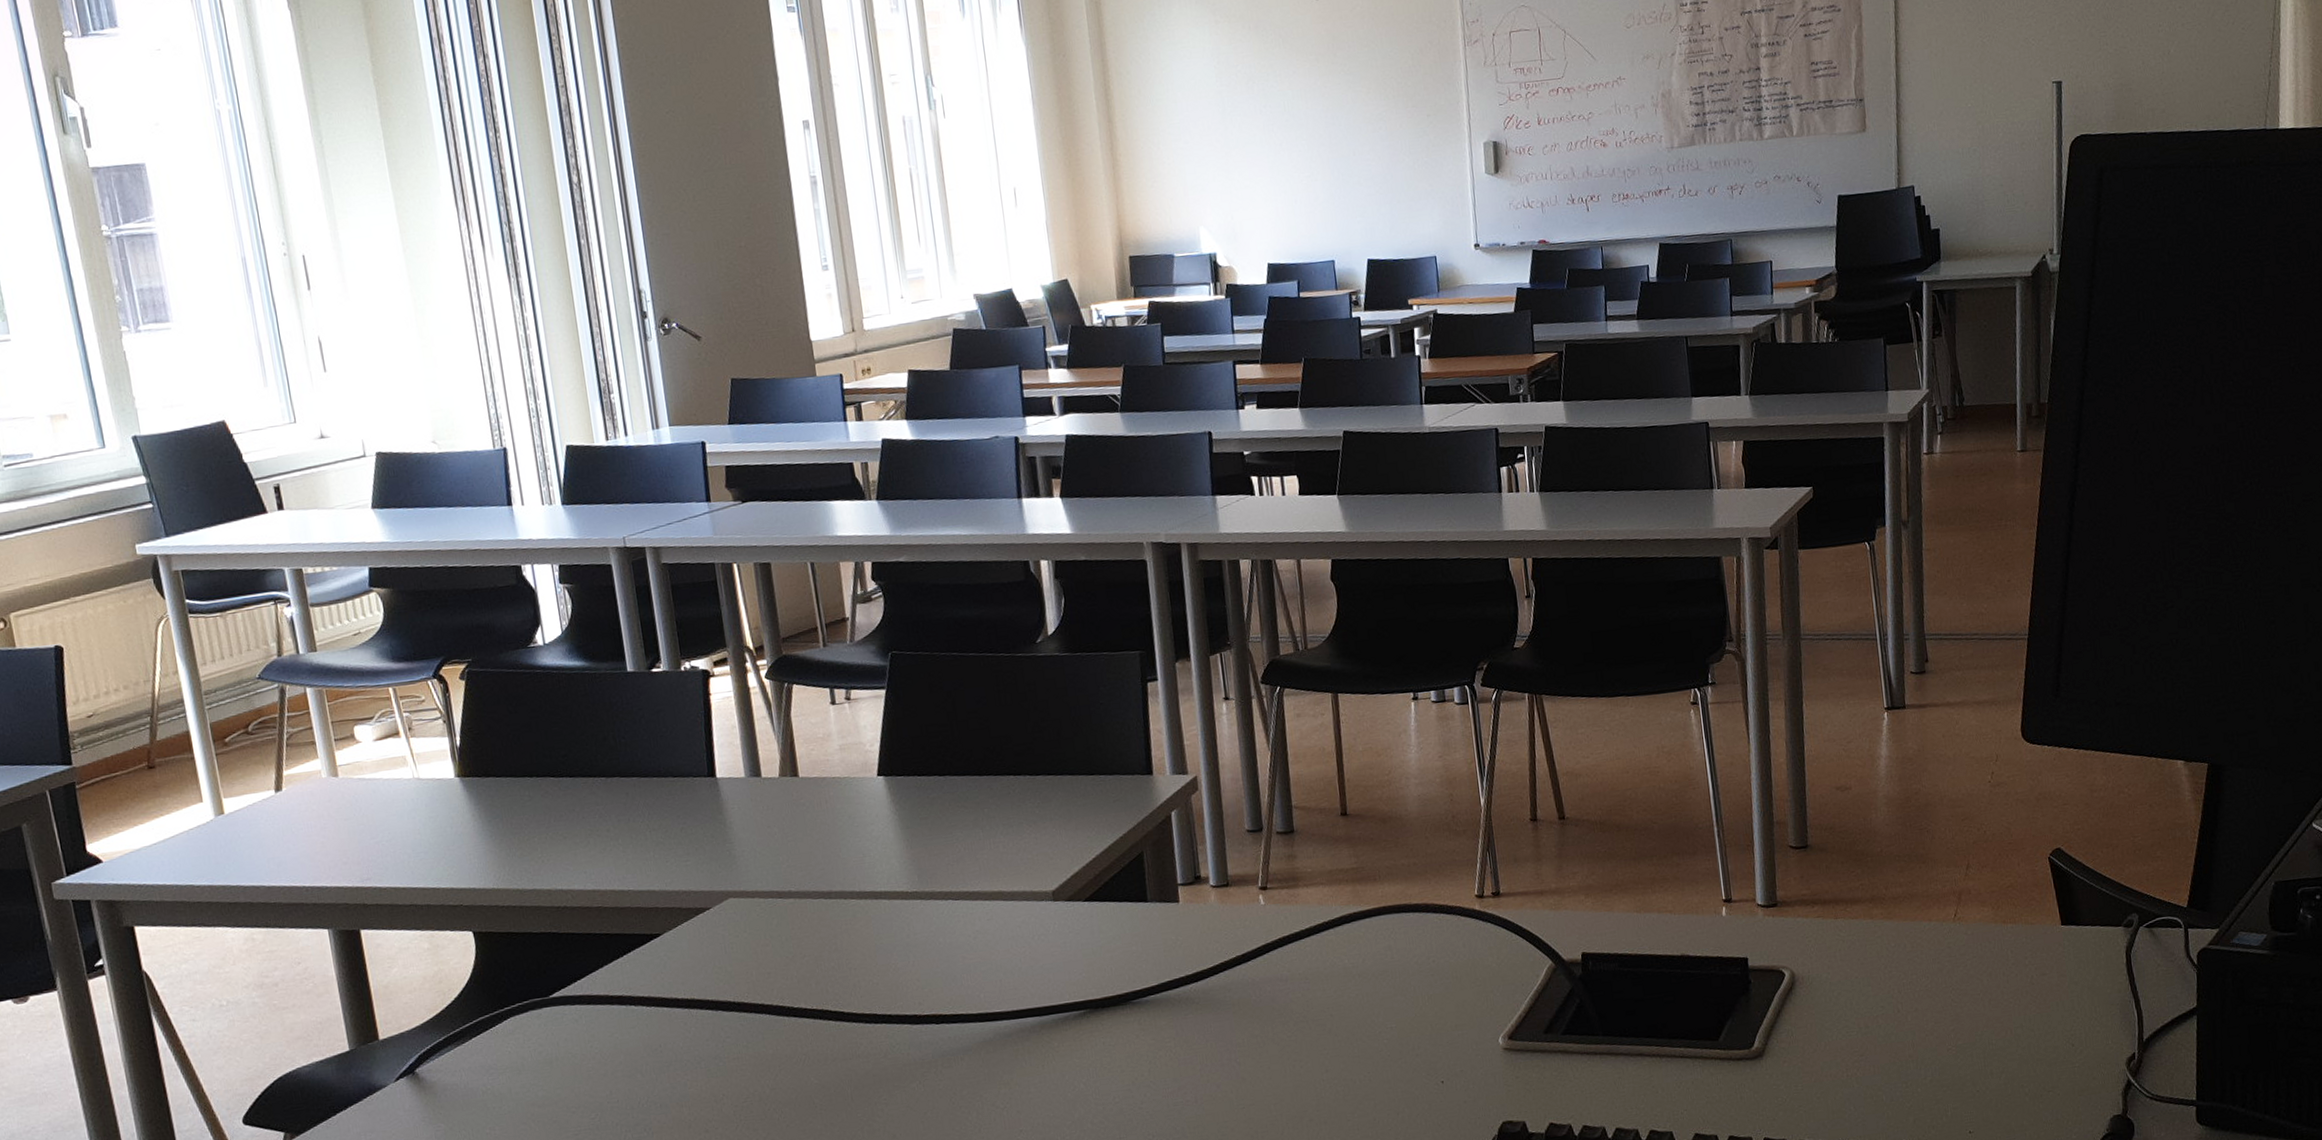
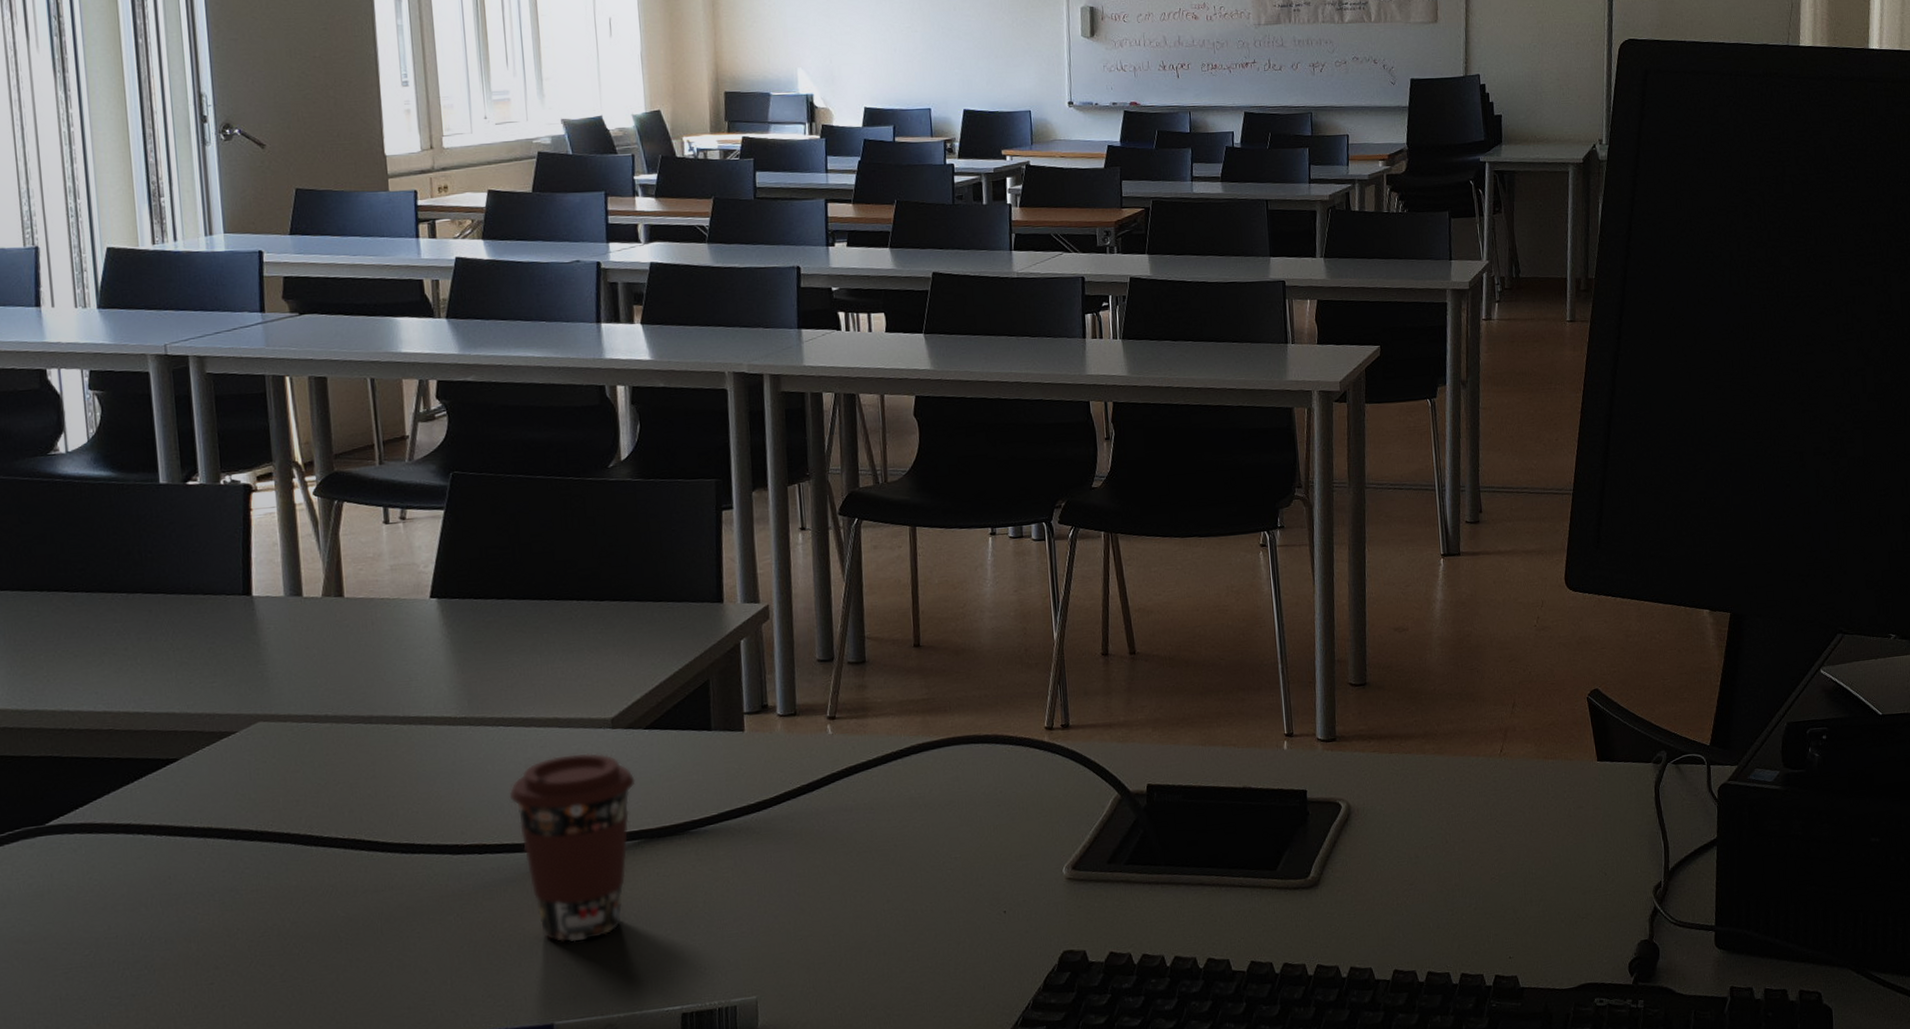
coffee cup: none [960,925,1078,1110] -> present [509,753,636,943]

